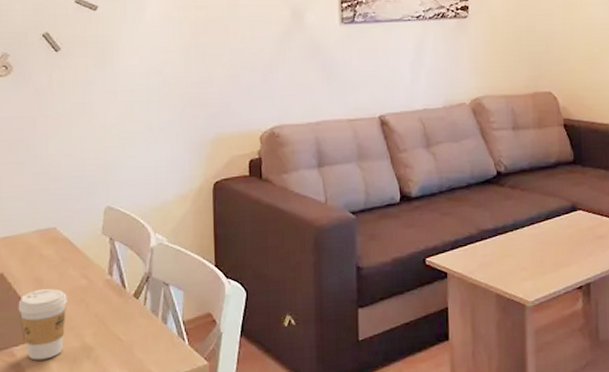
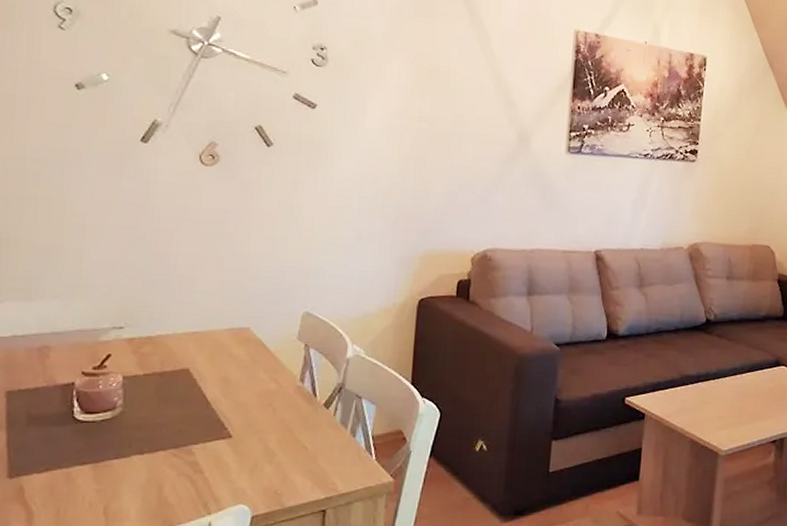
coffee cup: present [18,288,67,361] -> none [201,388,255,461]

